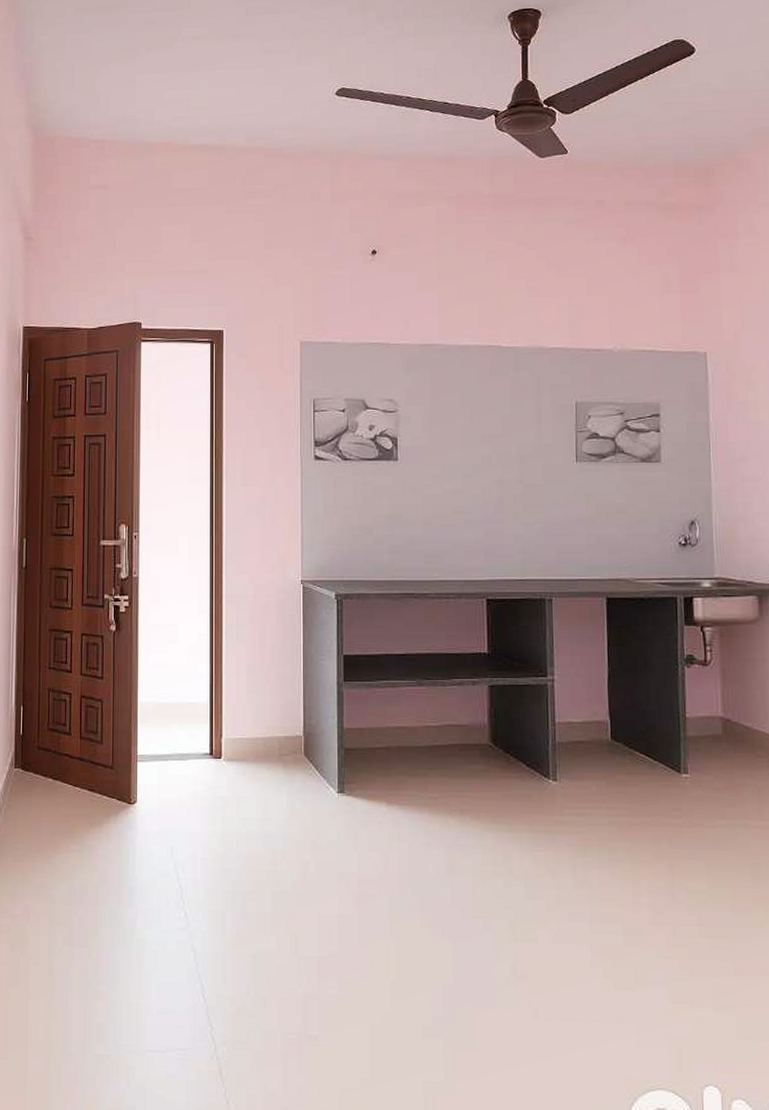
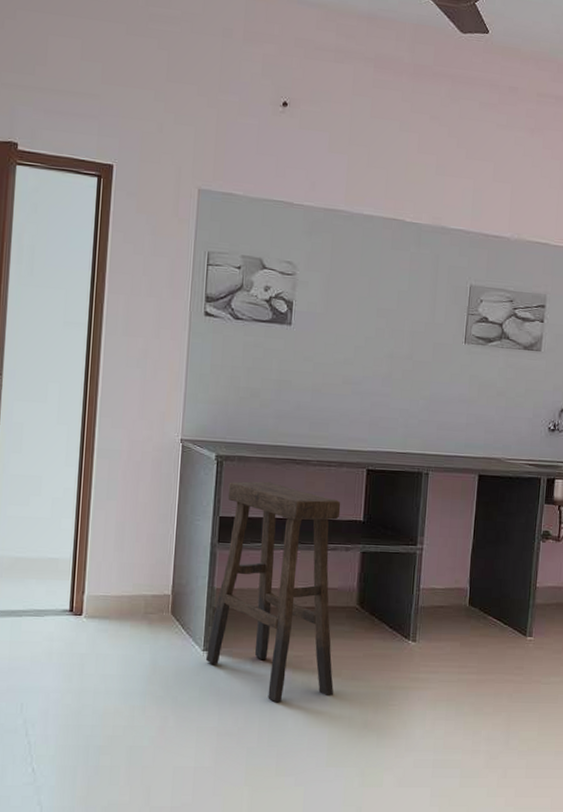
stool: none [341,617,473,848] -> present [206,481,341,703]

